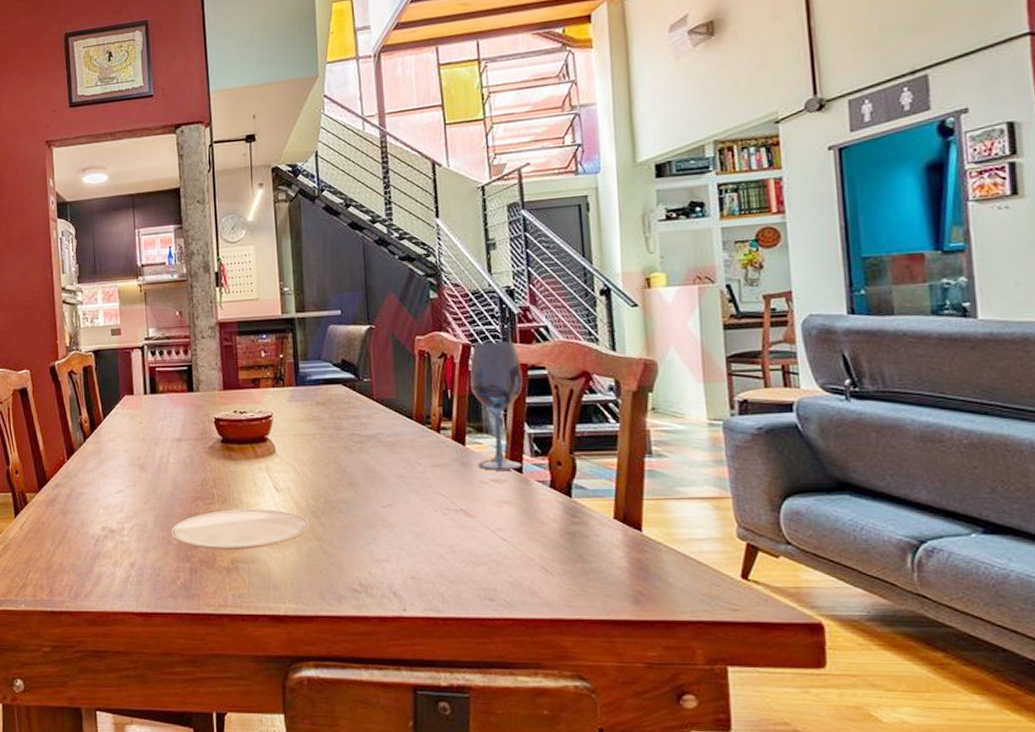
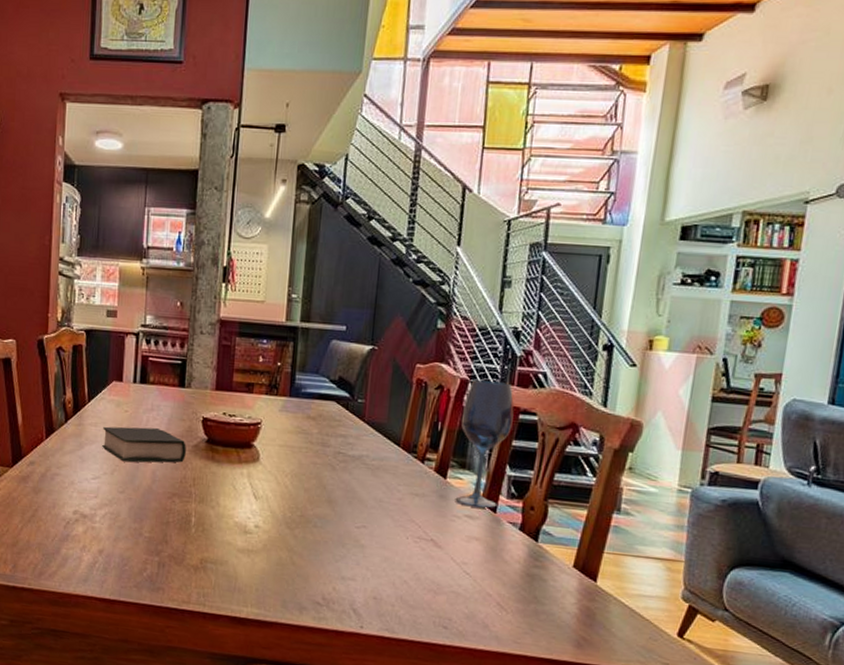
book: none [120,435,203,472] -> present [102,426,186,463]
plate: present [171,509,310,550] -> none [144,510,283,552]

